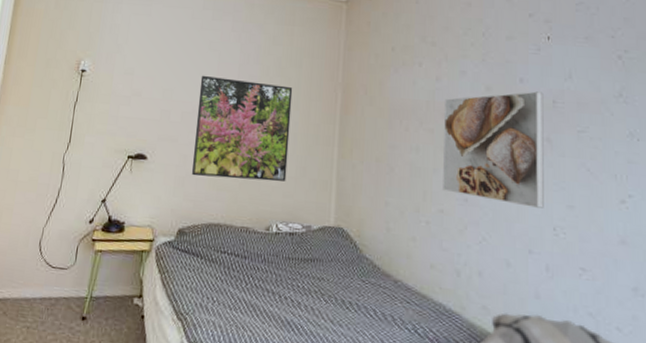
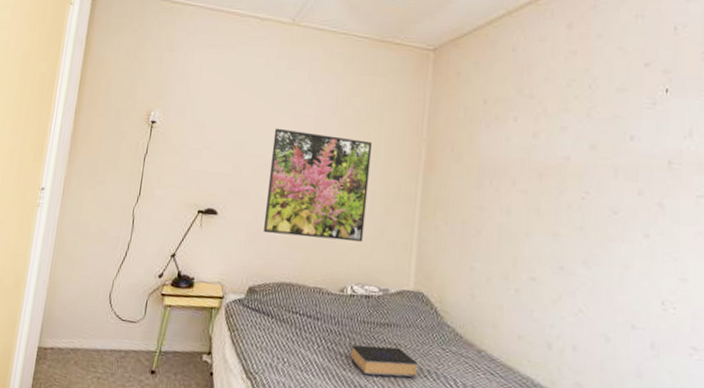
book: none [276,281,341,310] -> present [350,344,419,378]
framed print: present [443,91,544,208] -> none [535,150,658,280]

